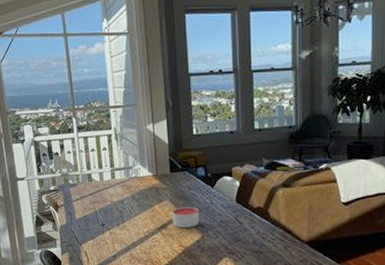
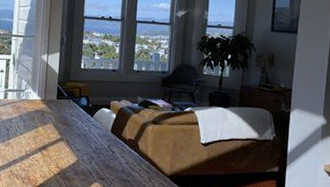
candle: present [172,206,199,227] -> none [52,131,77,151]

